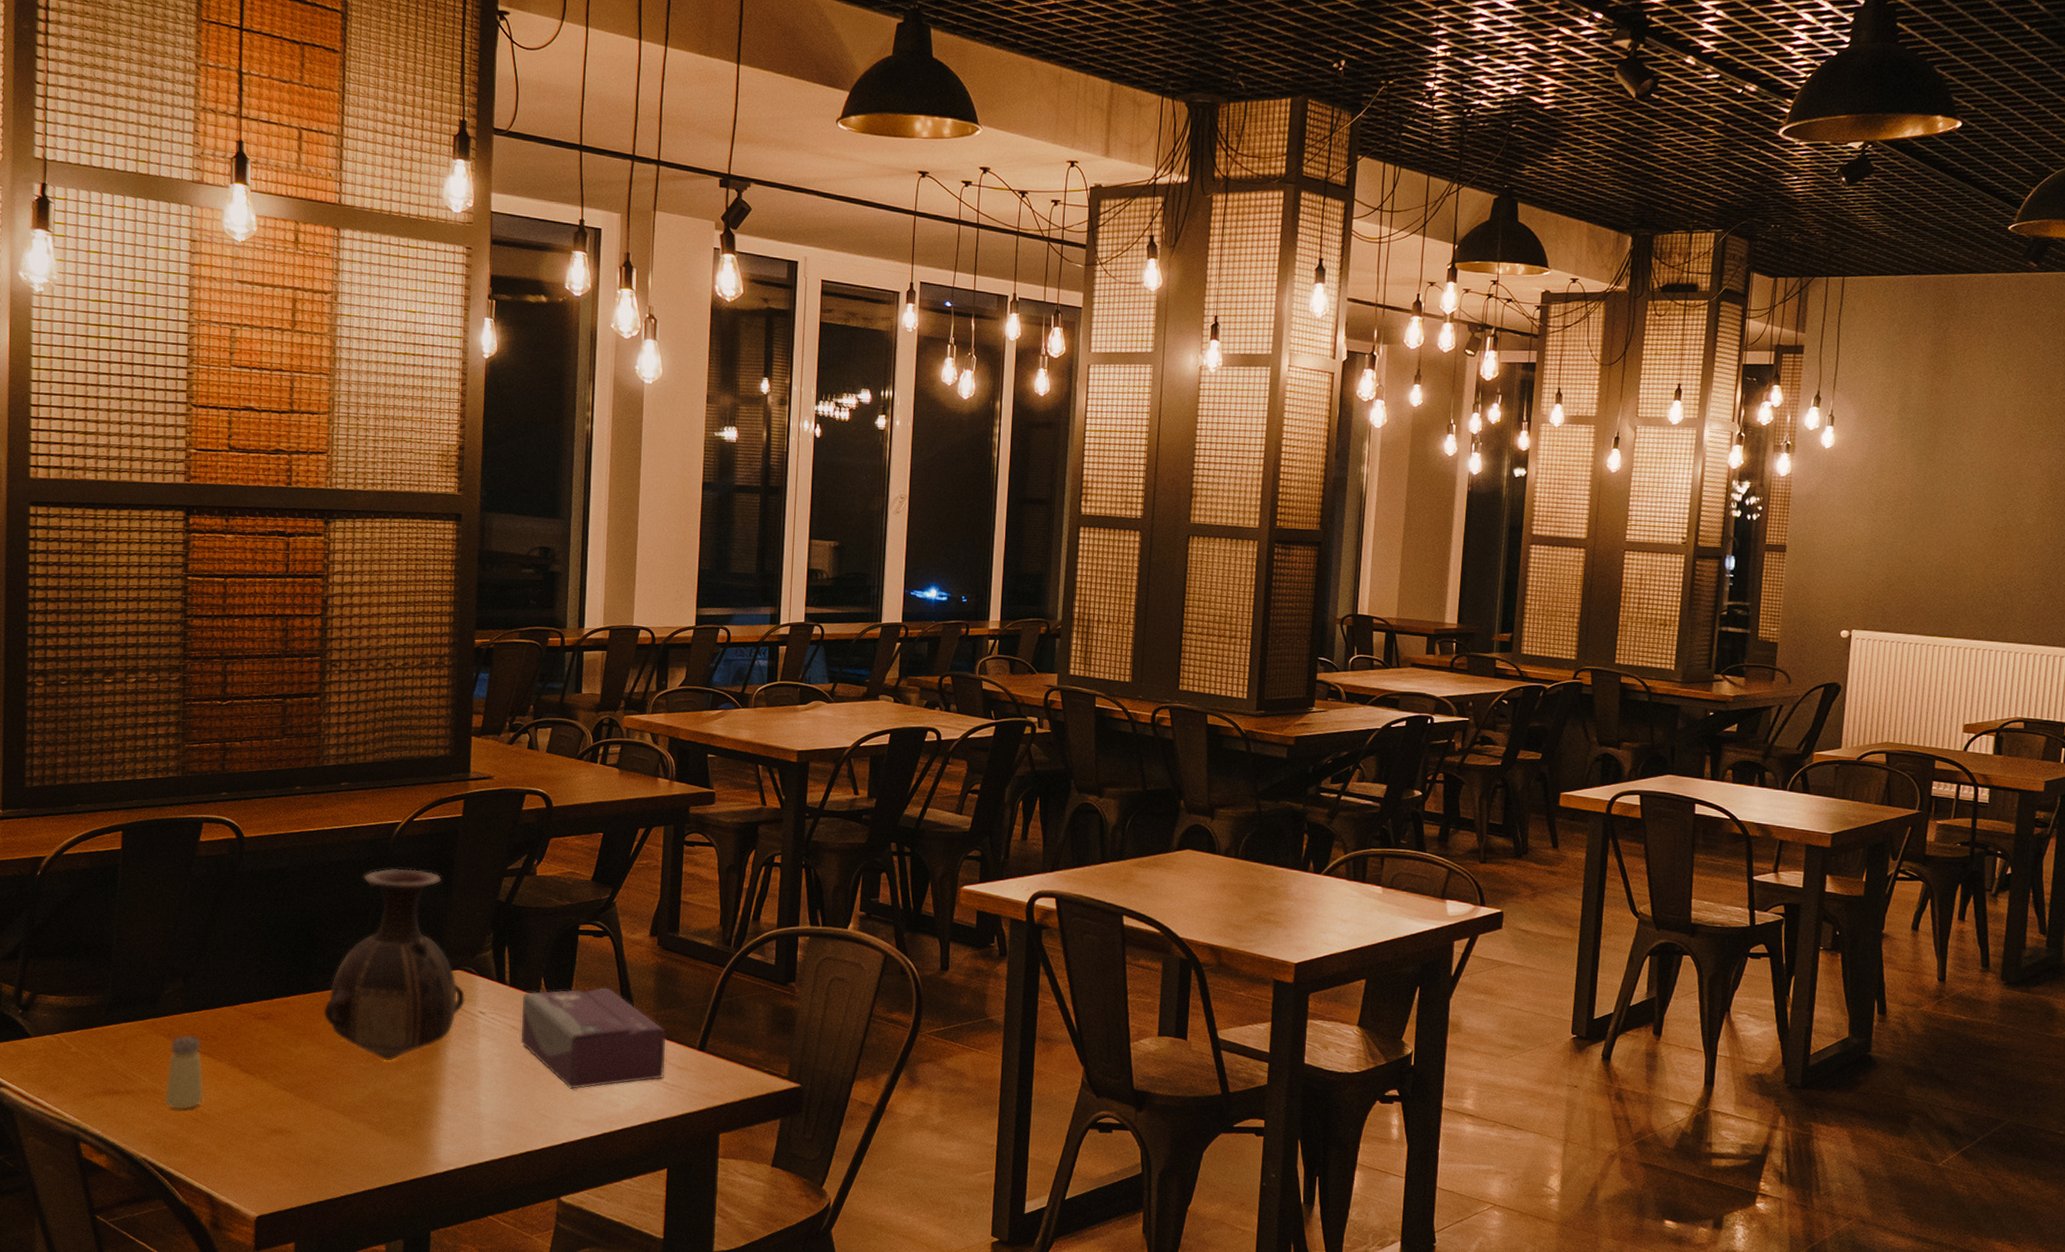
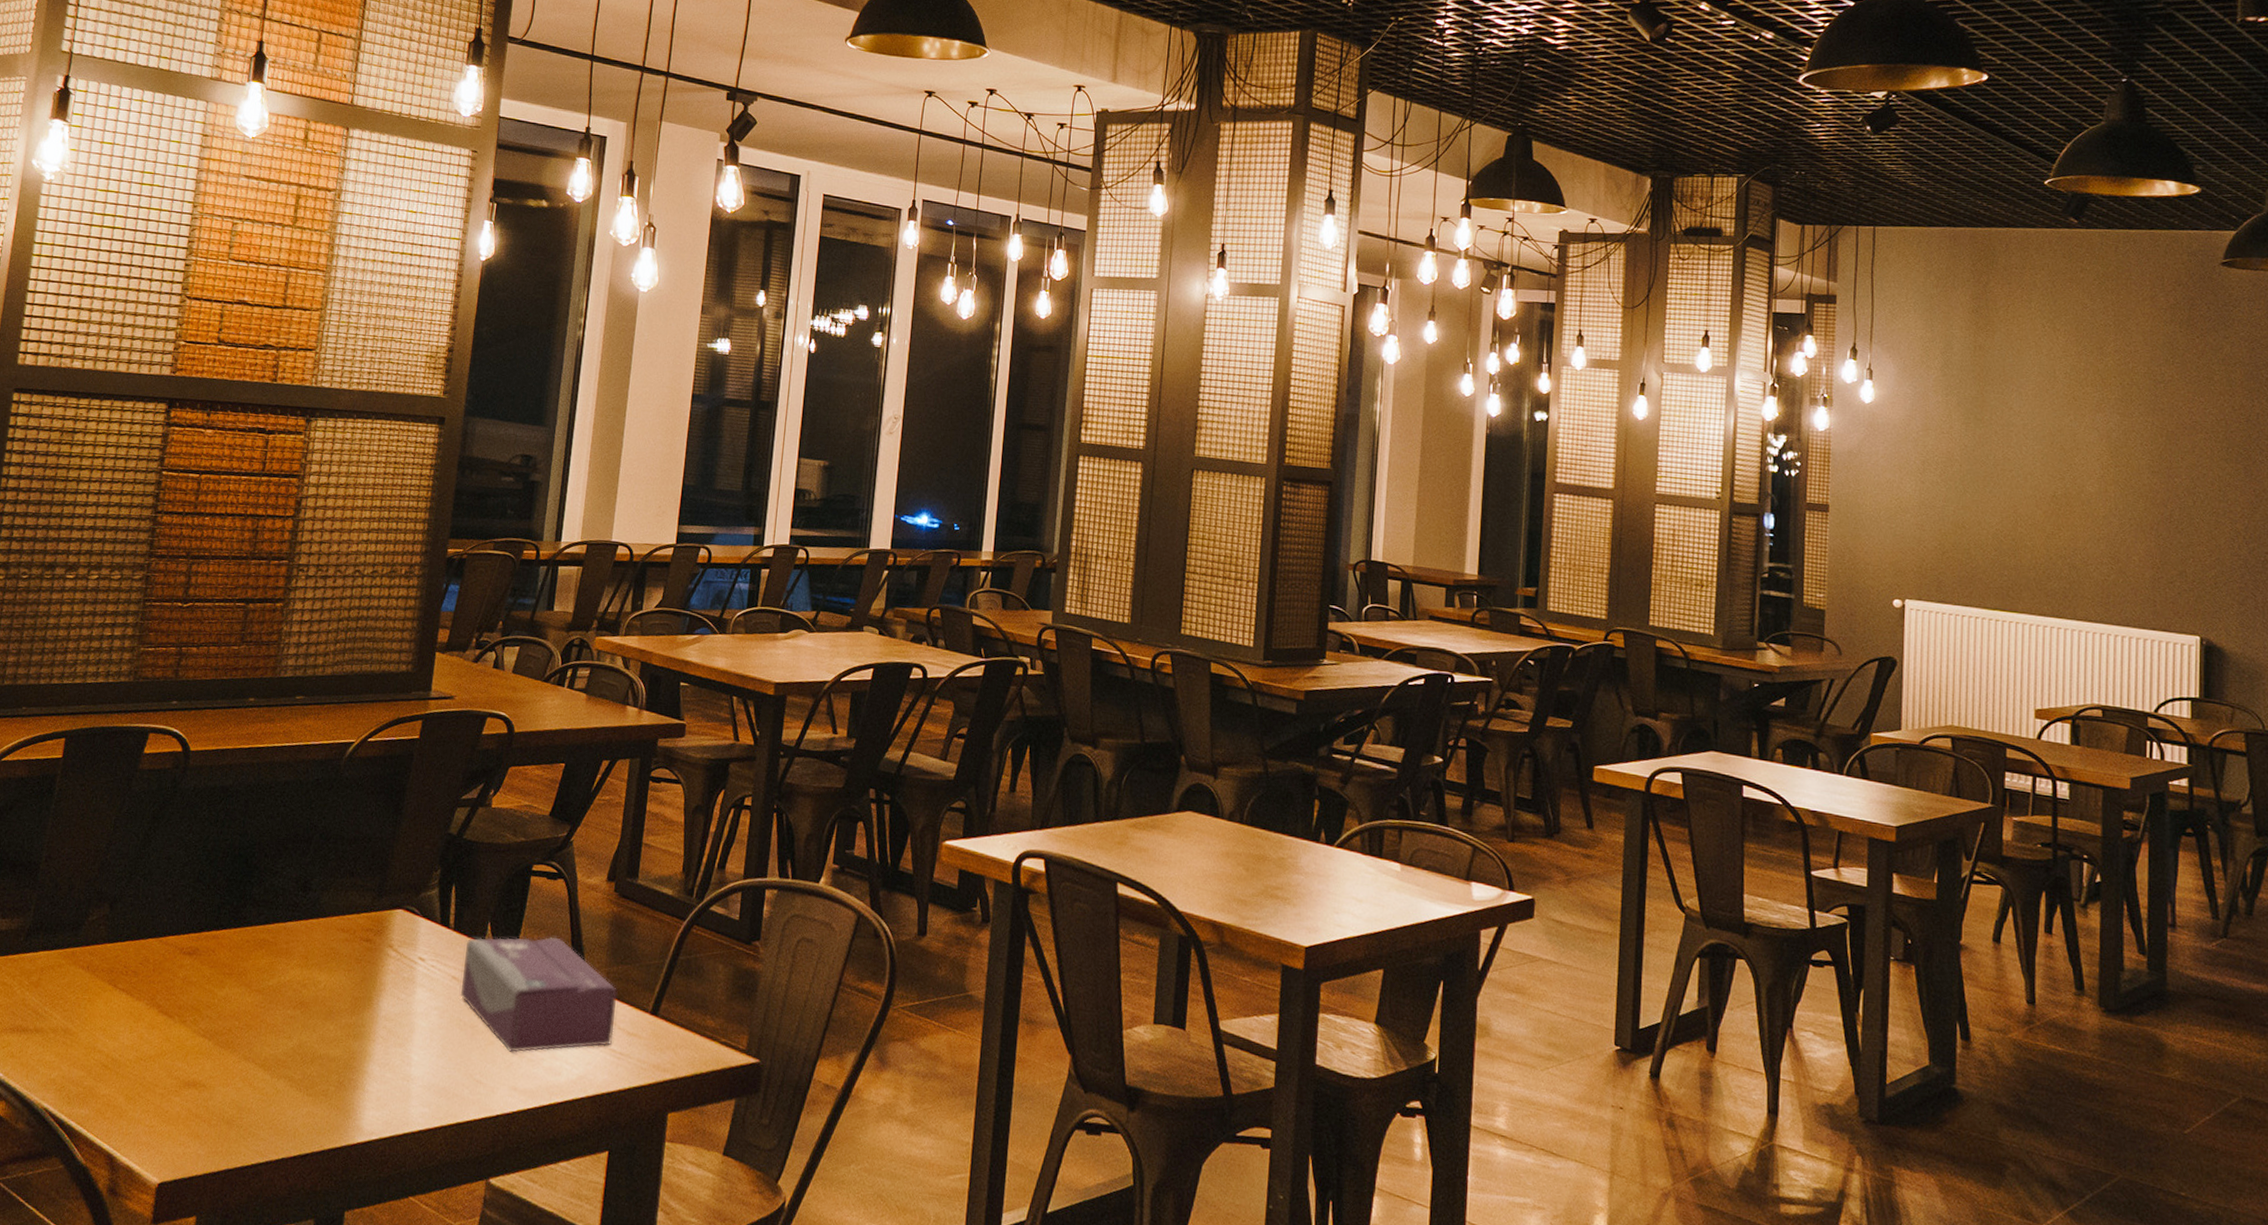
saltshaker: present [164,1035,204,1110] -> none [74,969,121,1054]
vase: present [323,868,465,1061] -> none [253,792,405,1010]

